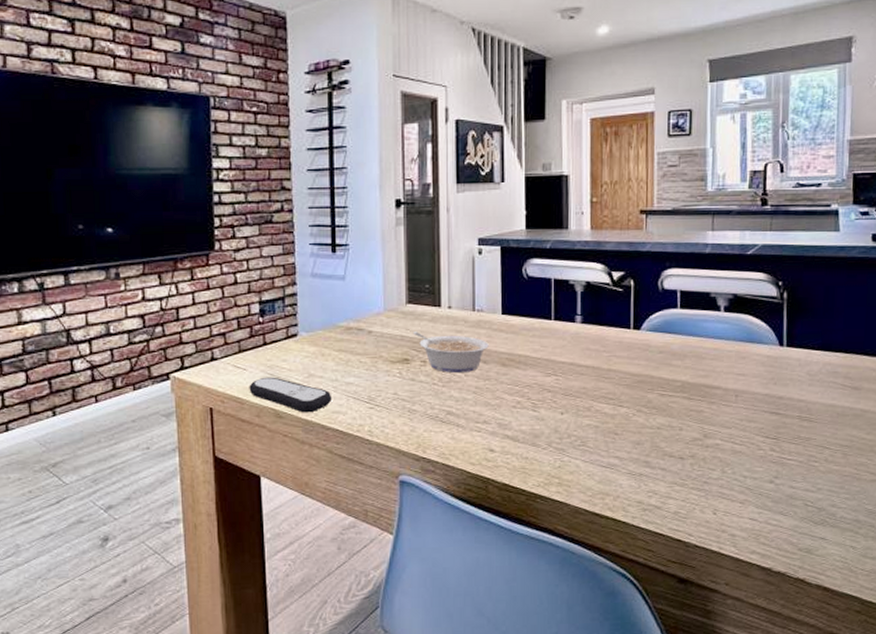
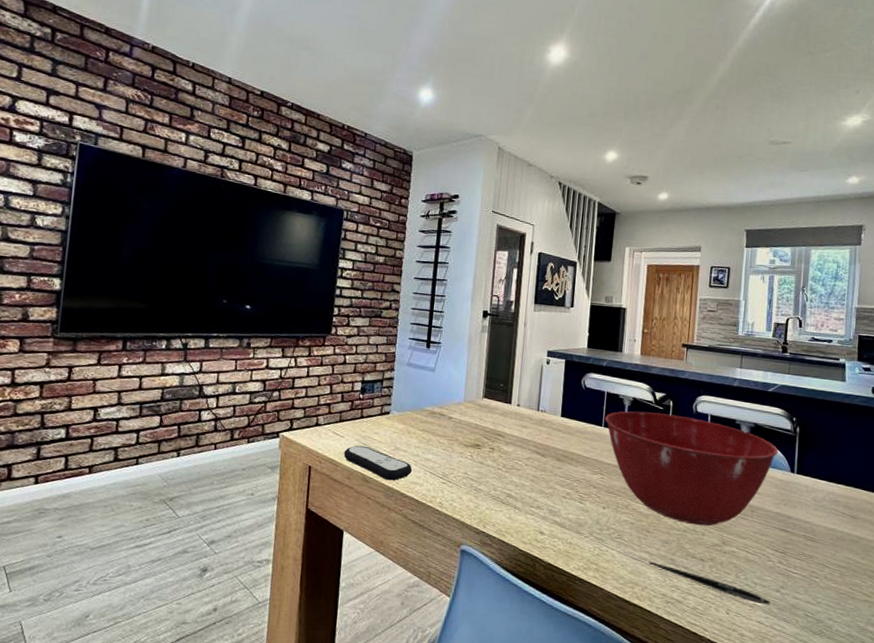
legume: present [412,332,489,373] -> none [485,422,548,463]
mixing bowl: none [555,295,763,420] -> present [605,411,778,526]
pen: none [619,467,764,499] -> present [648,561,770,605]

